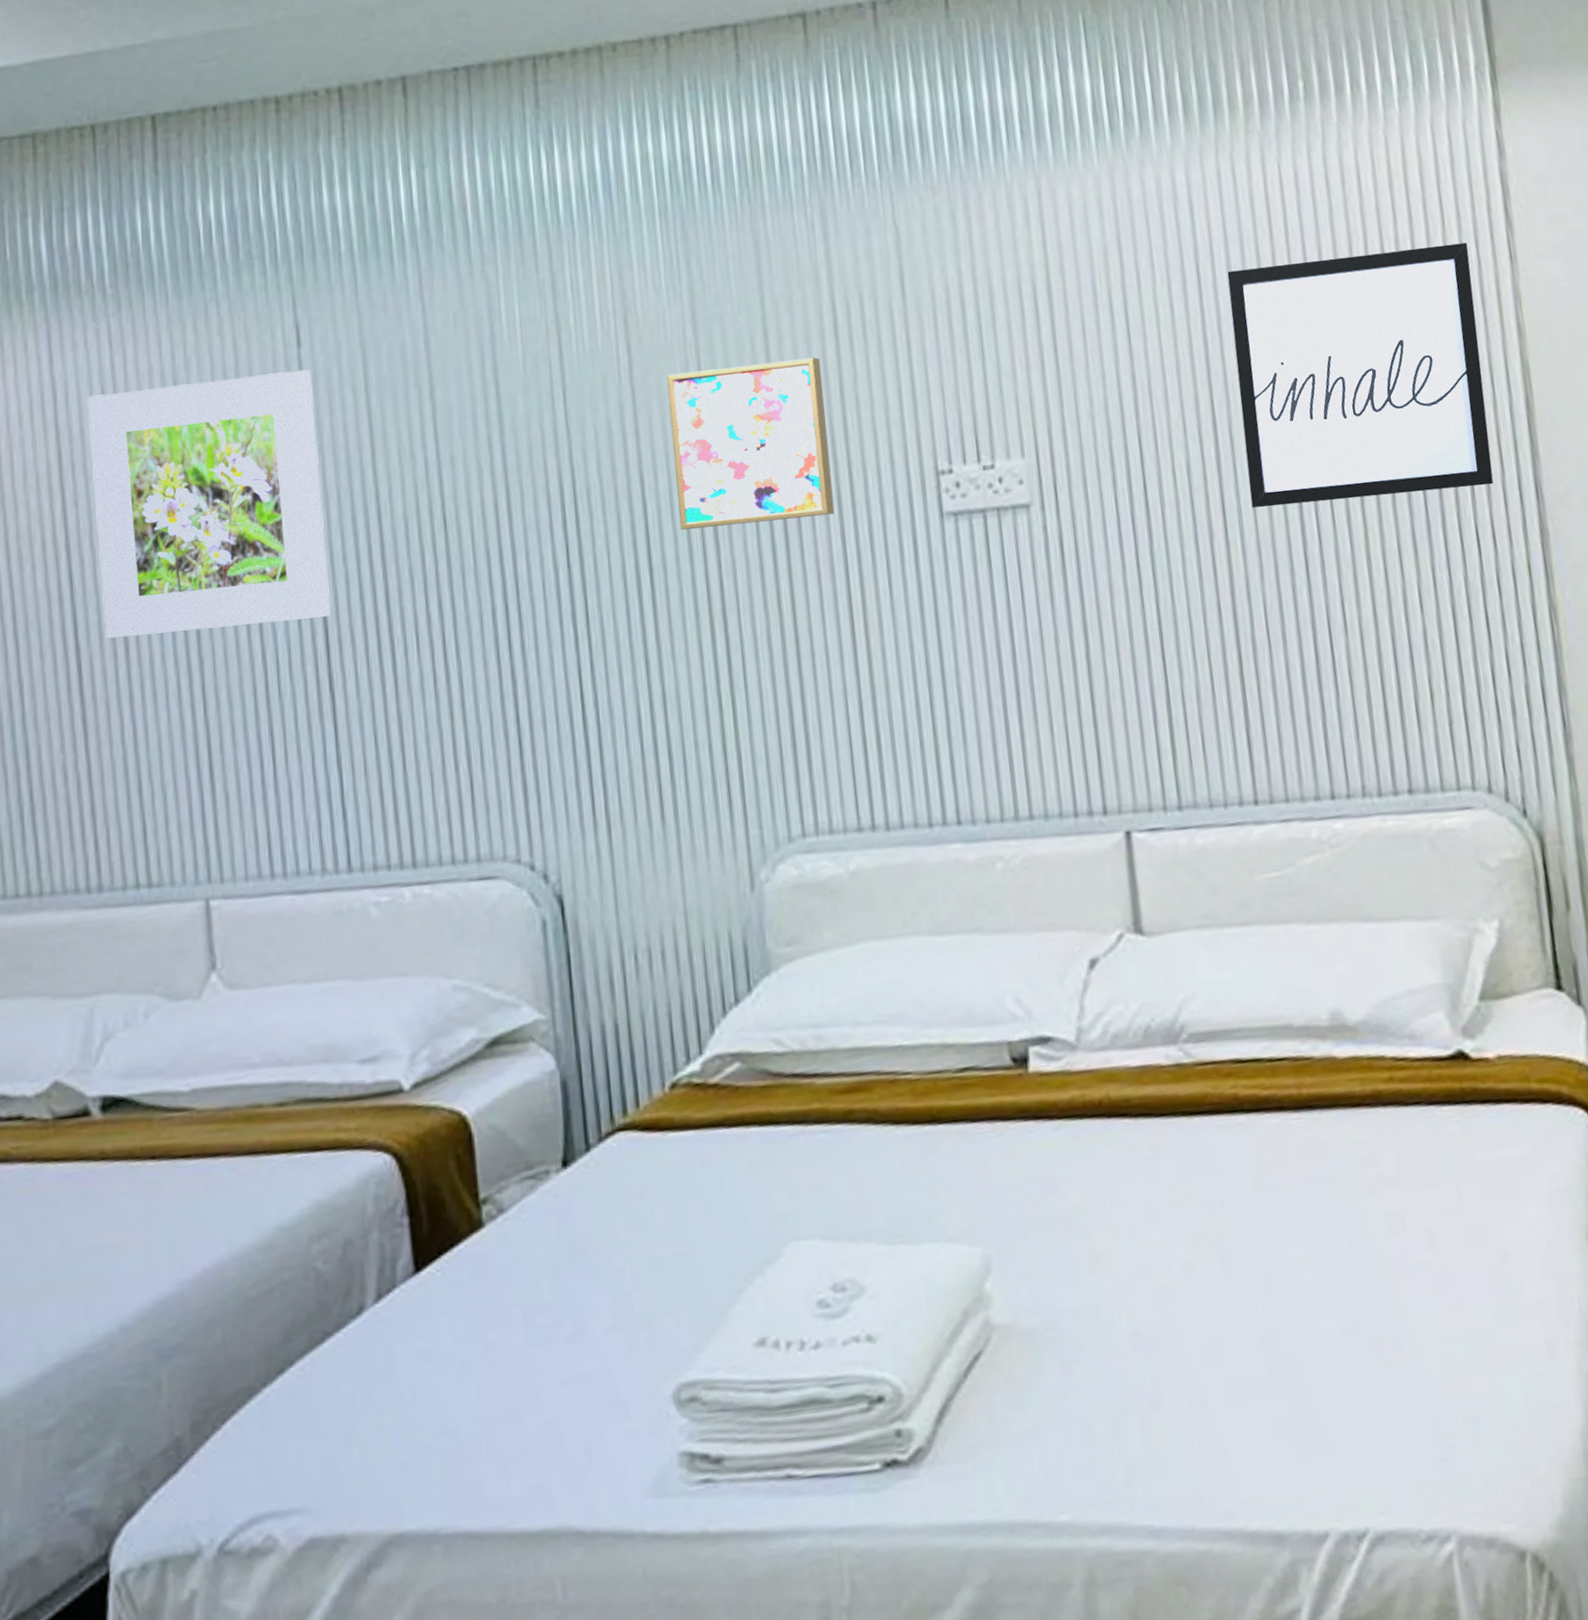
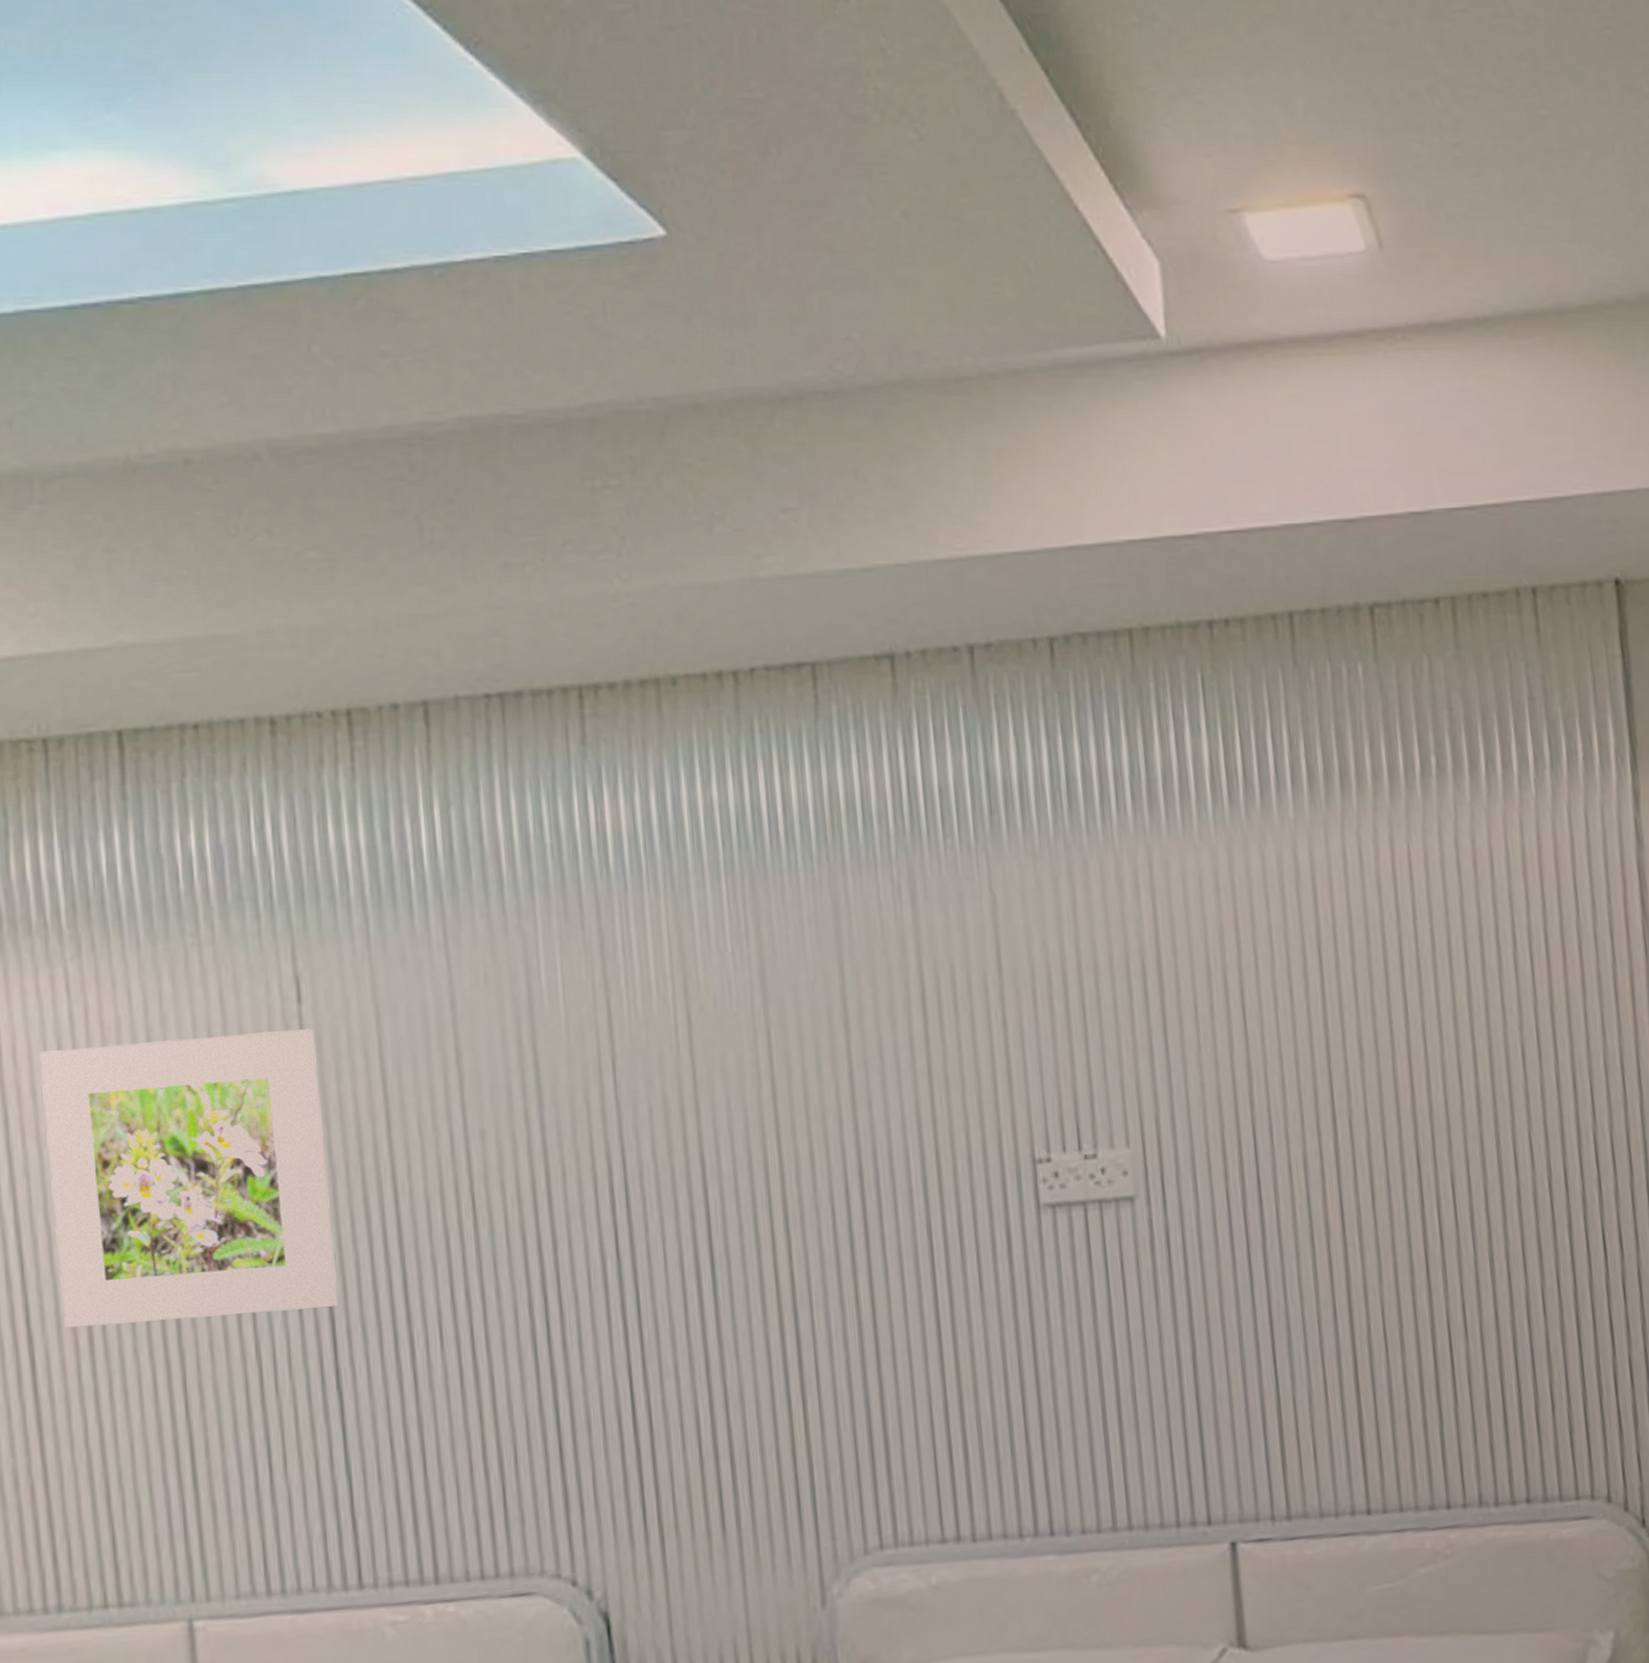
wall art: present [666,357,835,530] -> none [731,1032,920,1217]
wall art: present [1227,242,1493,509] -> none [1351,934,1622,1206]

